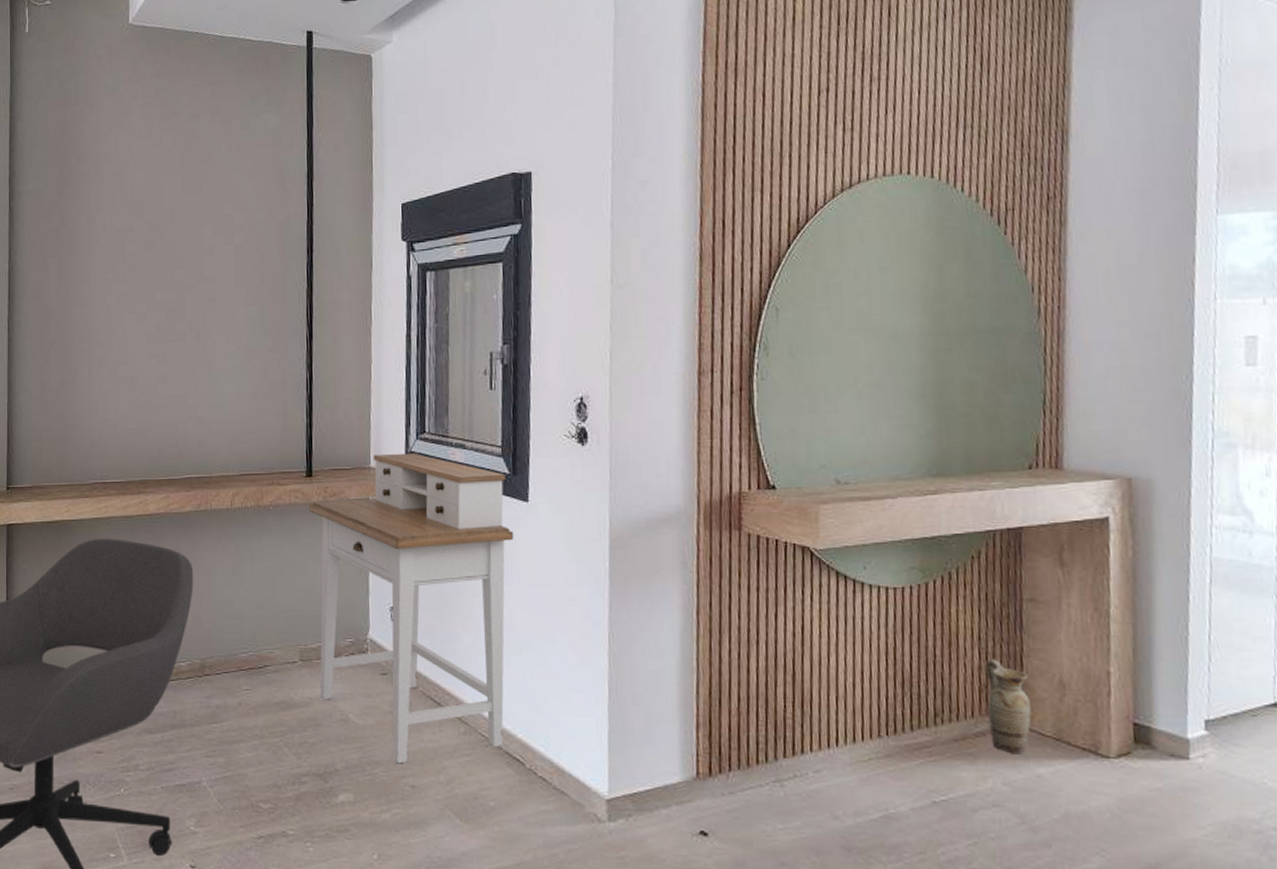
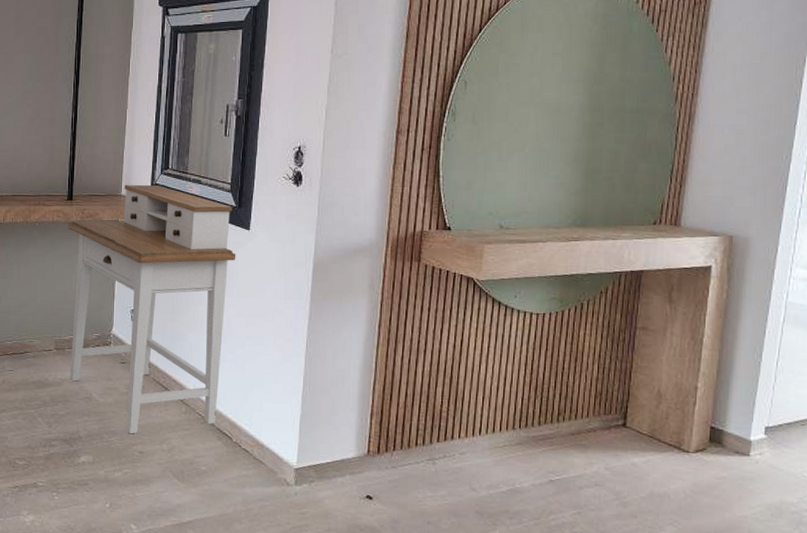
ceramic jug: present [985,659,1032,755] -> none [600,372,634,447]

